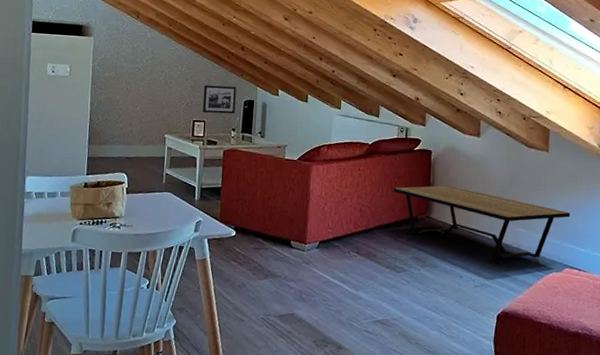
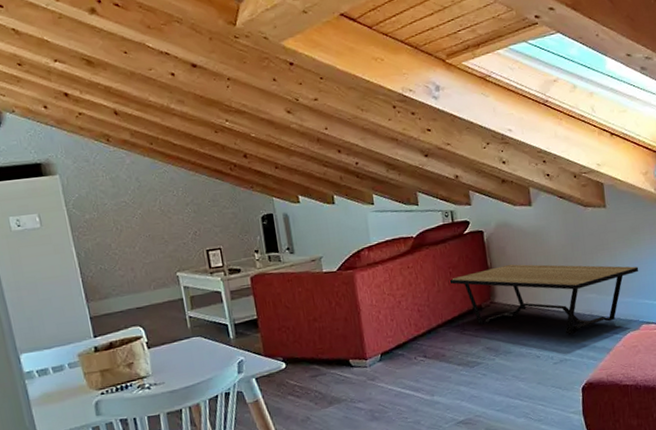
picture frame: present [202,85,237,114] -> none [209,202,253,240]

